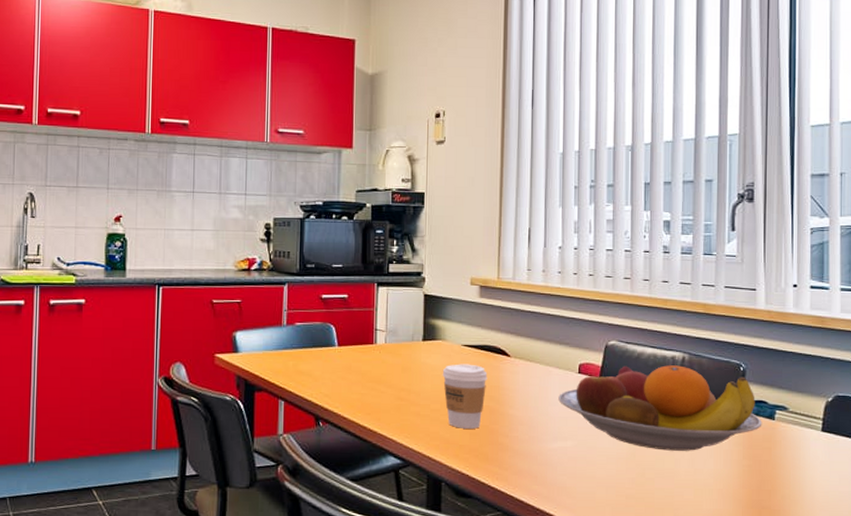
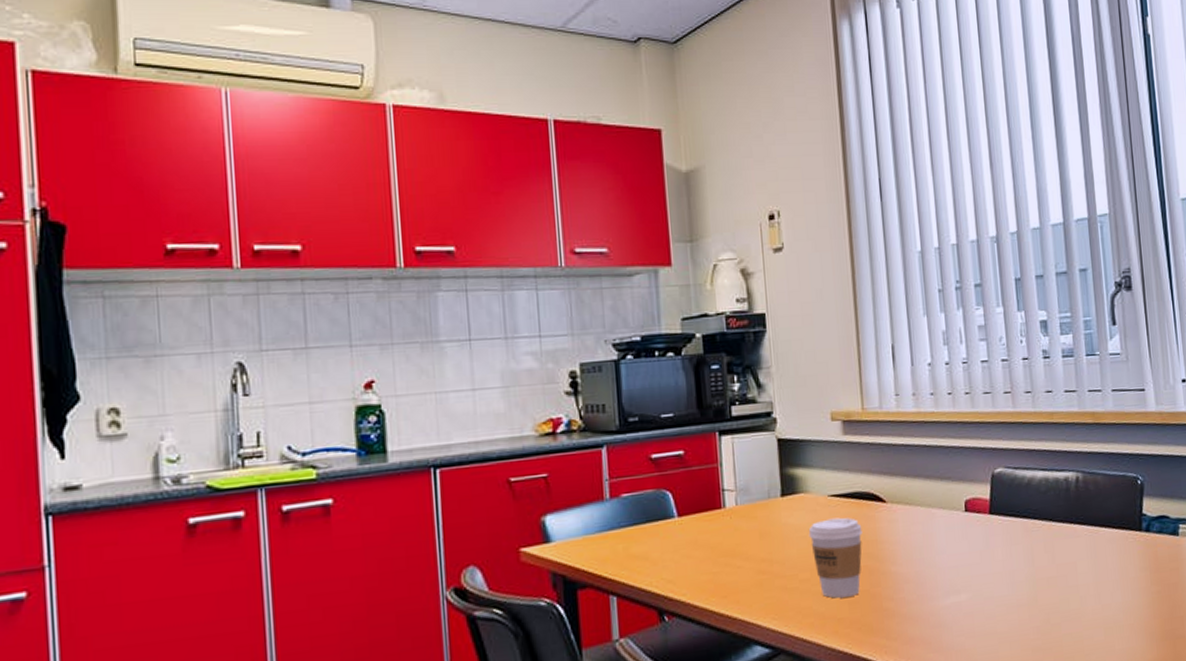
fruit bowl: present [558,365,762,451] -> none [945,487,1167,589]

